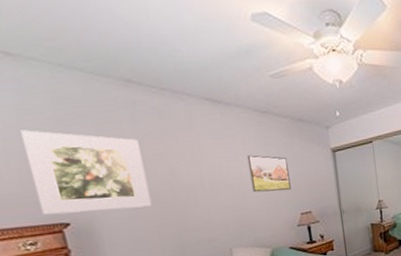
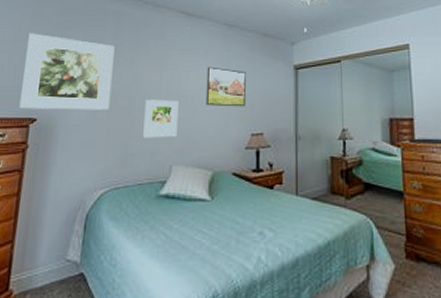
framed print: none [189,190,231,229] -> present [143,99,179,138]

